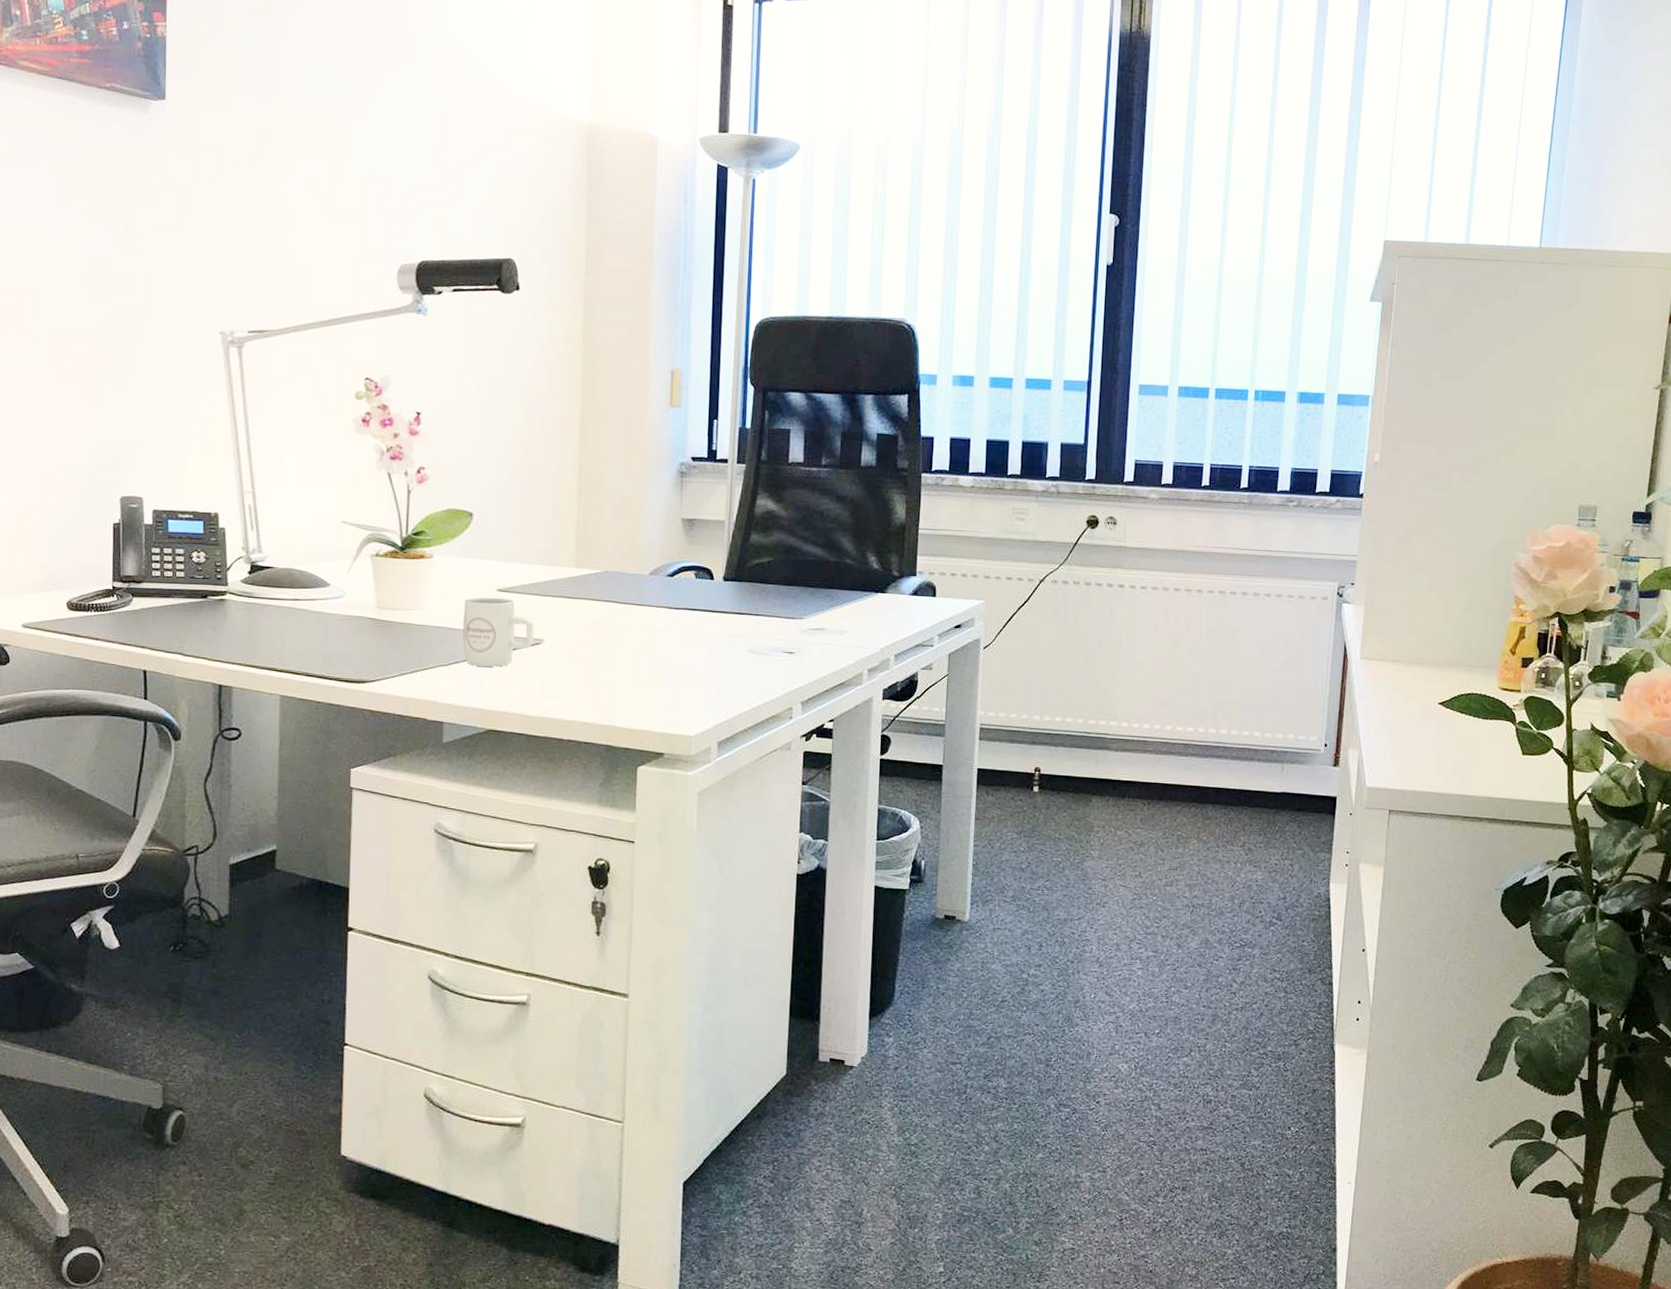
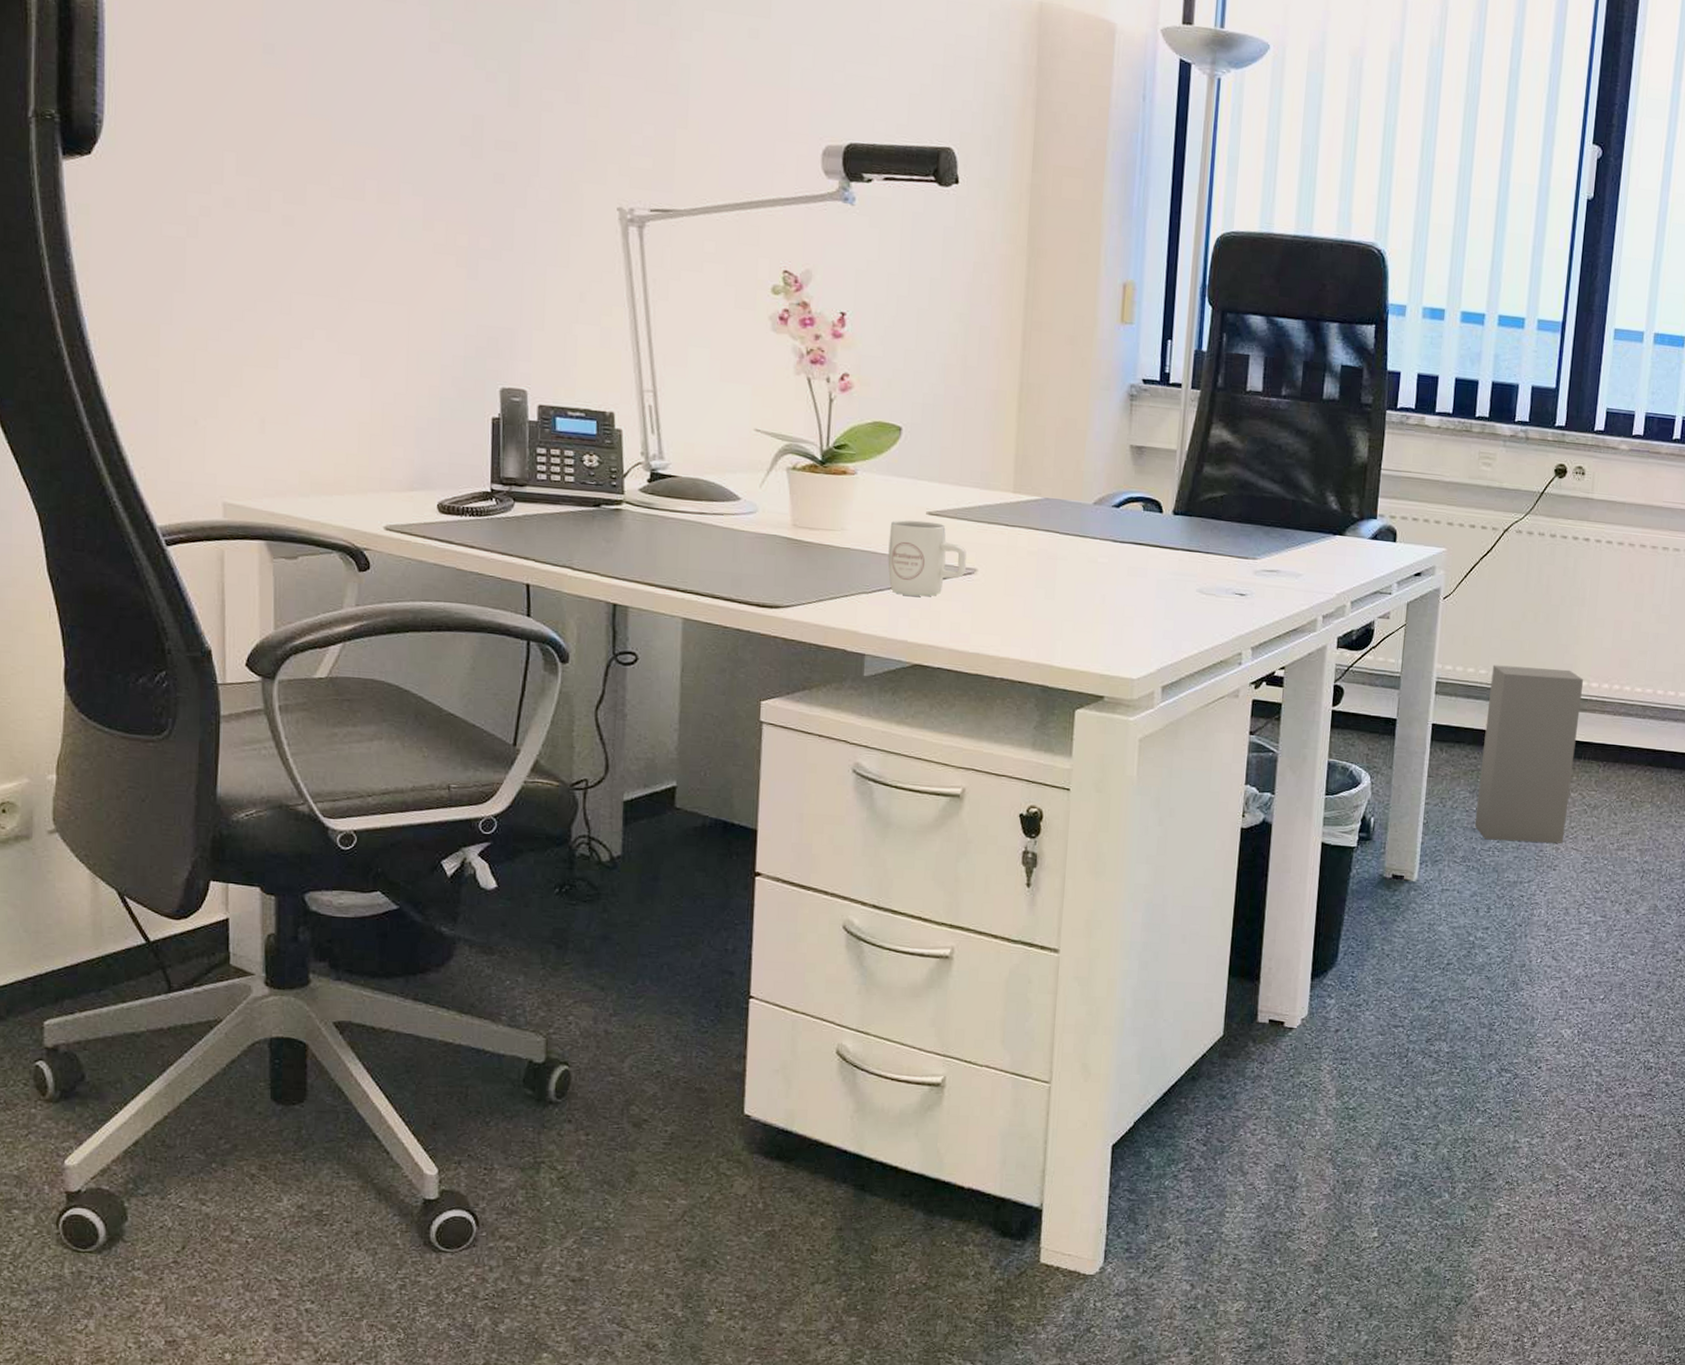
cardboard box: none [1023,710,1125,881] -> present [1474,665,1584,844]

